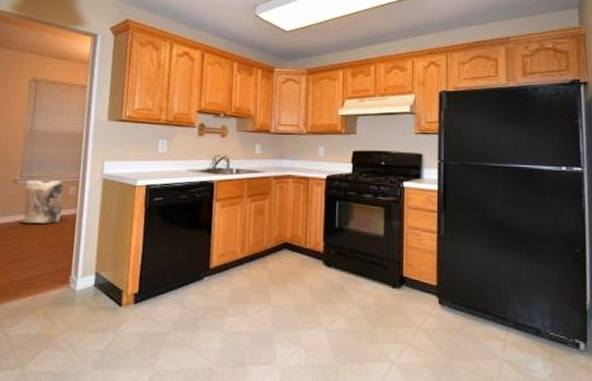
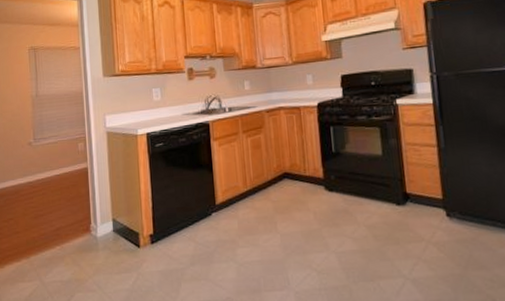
bag: present [19,179,64,224] -> none [39,137,75,182]

